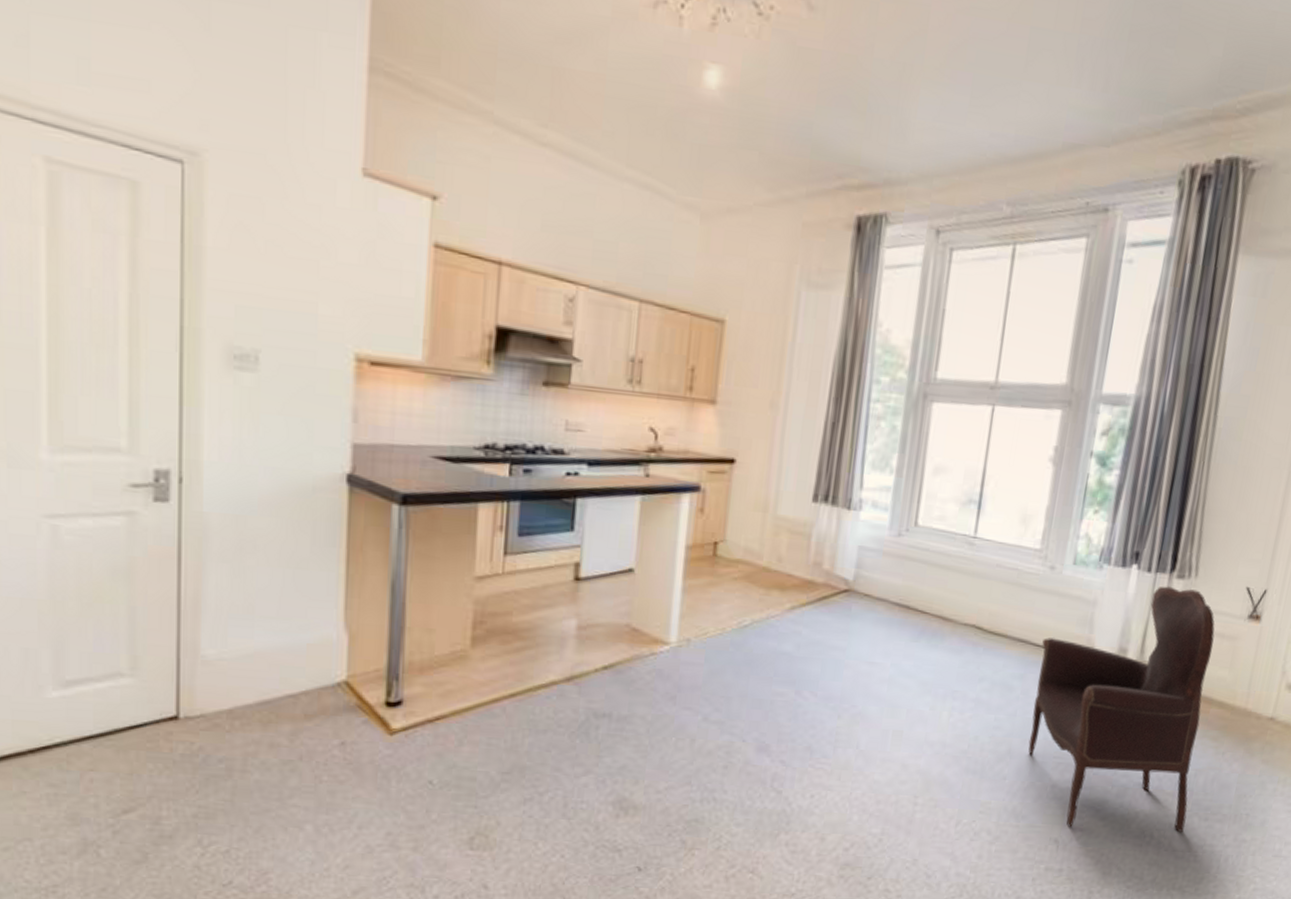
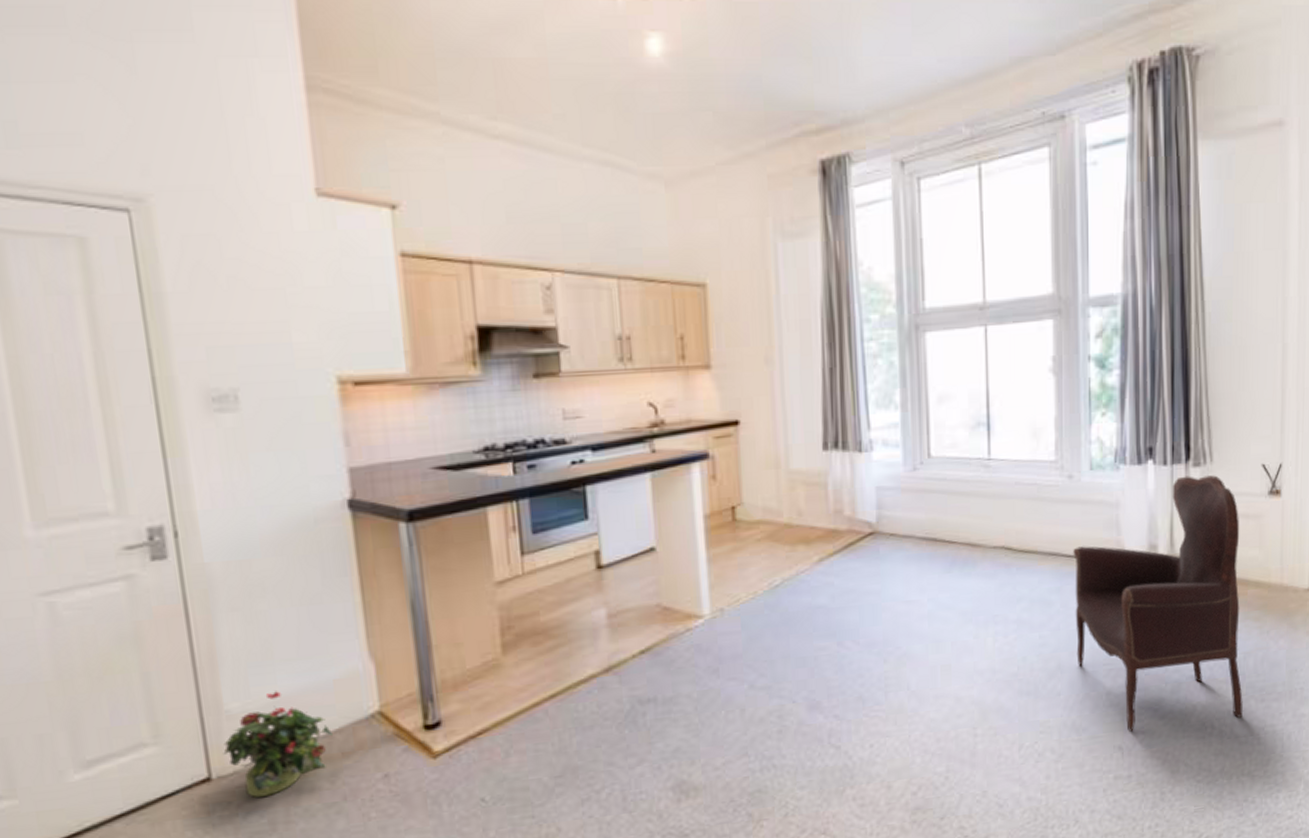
potted plant: none [193,645,298,743] -> present [223,691,332,798]

